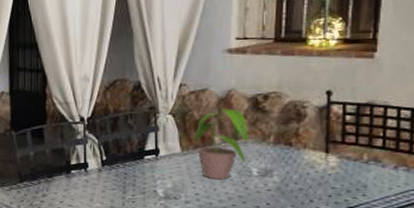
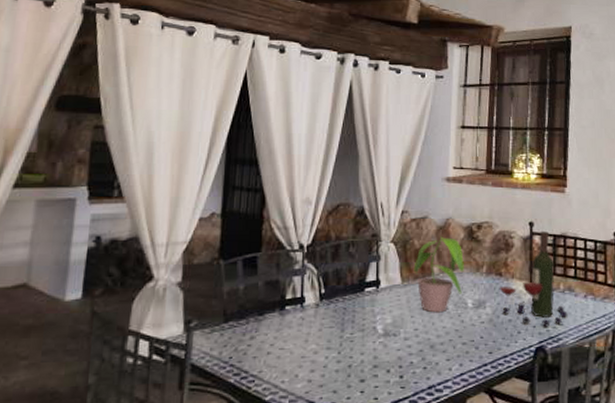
wine bottle: none [288,99,372,197] -> present [499,230,568,327]

